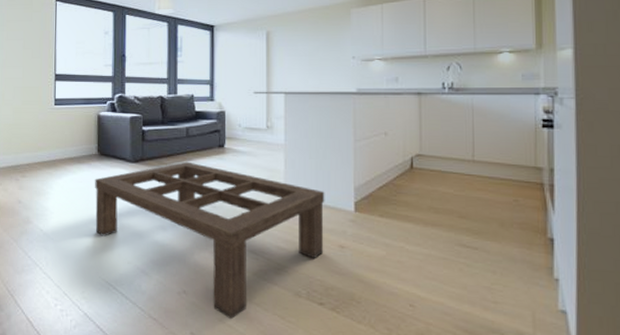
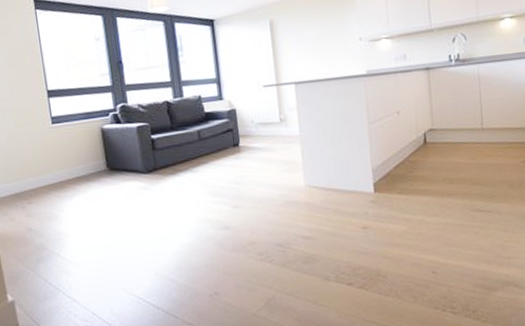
coffee table: present [95,161,325,320] -> none [108,165,348,313]

